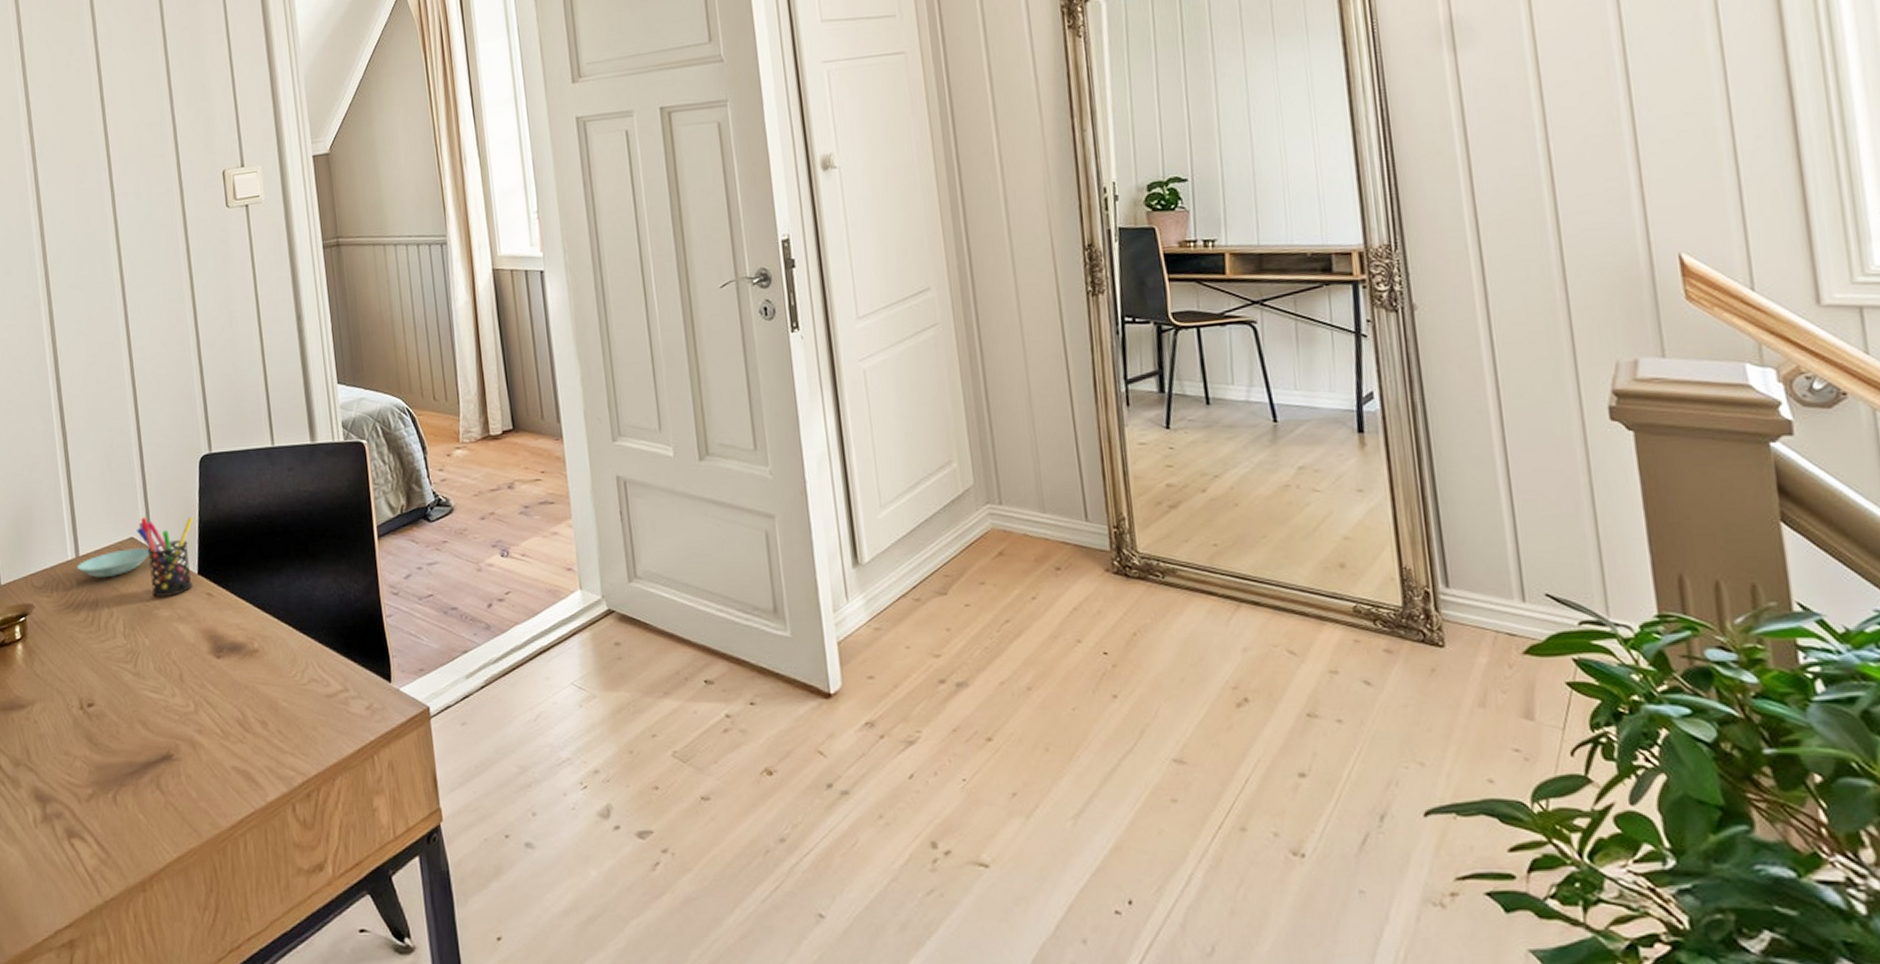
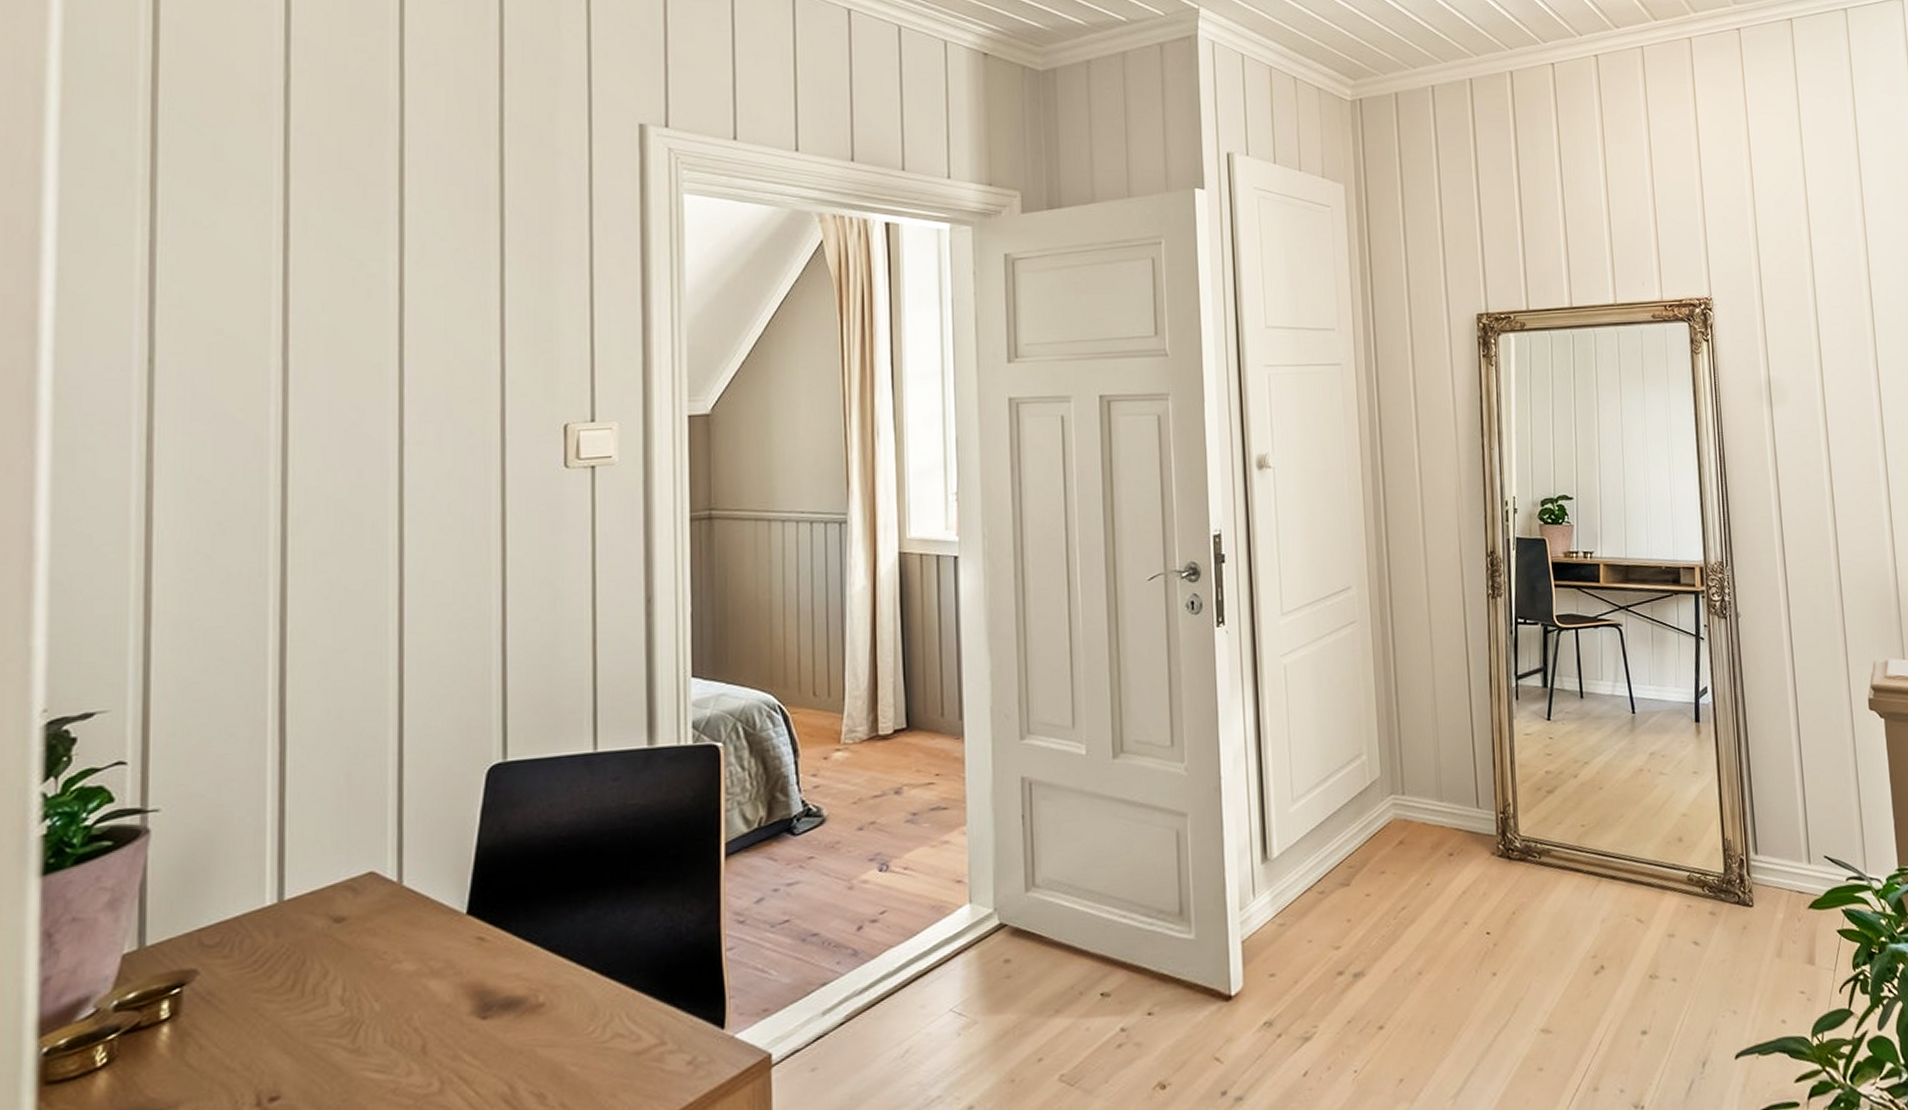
saucer: present [76,547,150,578] -> none [277,884,397,928]
pen holder: present [136,516,193,597] -> none [380,841,468,947]

